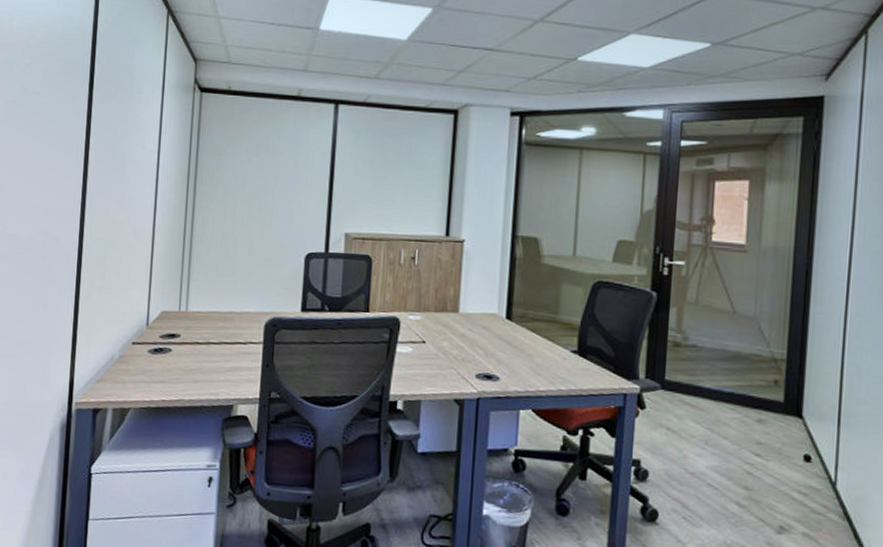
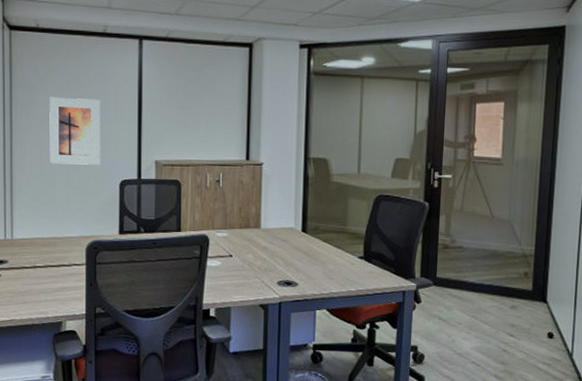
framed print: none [232,162,290,236] -> present [49,97,100,165]

